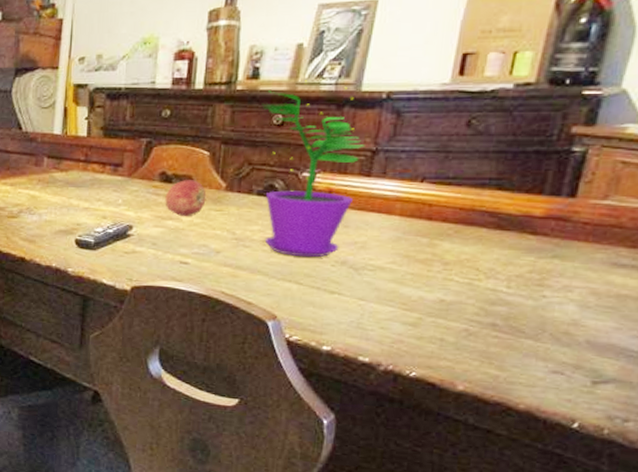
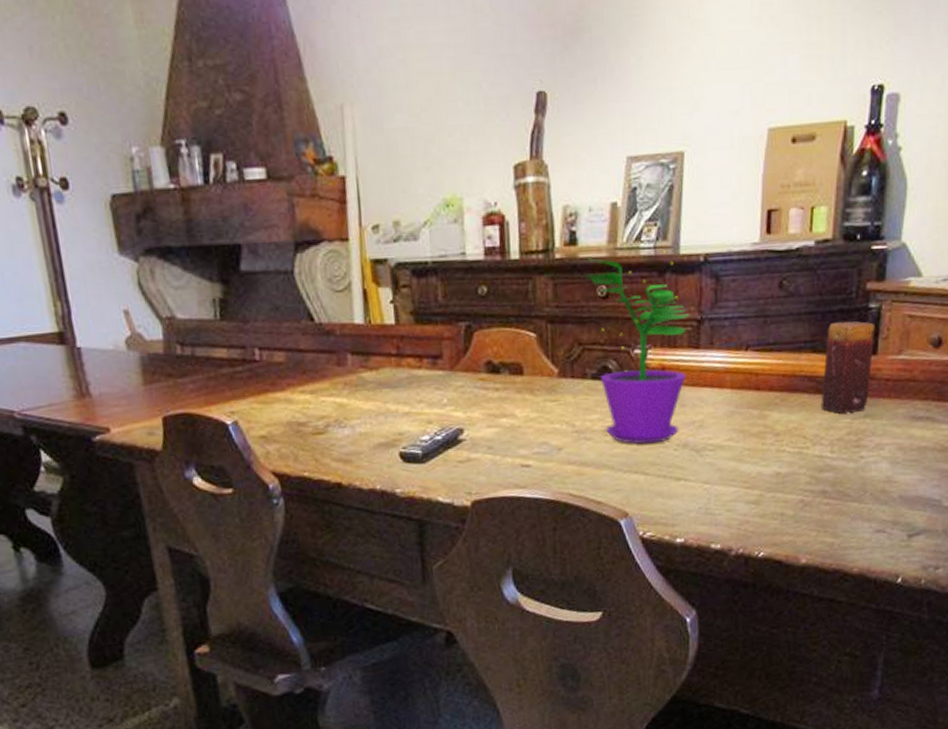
apple: present [165,180,207,217] -> none [495,368,540,412]
candle: none [500,162,578,252] -> present [821,321,876,414]

